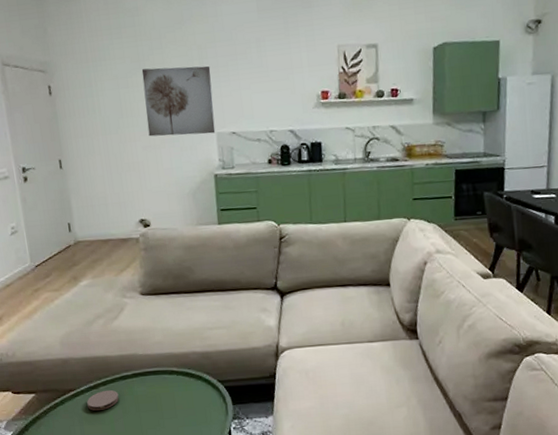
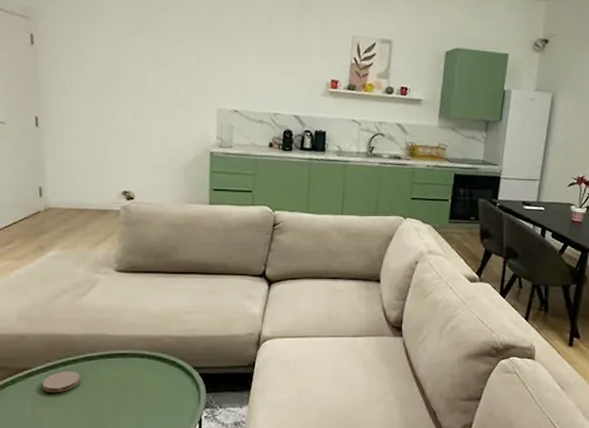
wall art: present [141,65,216,137] -> none [140,31,217,109]

